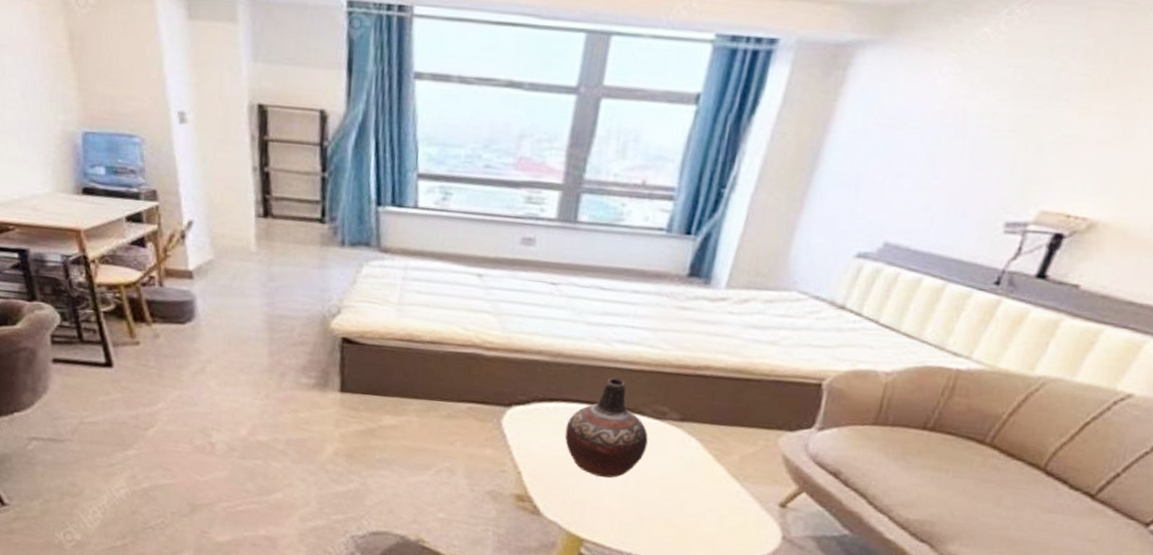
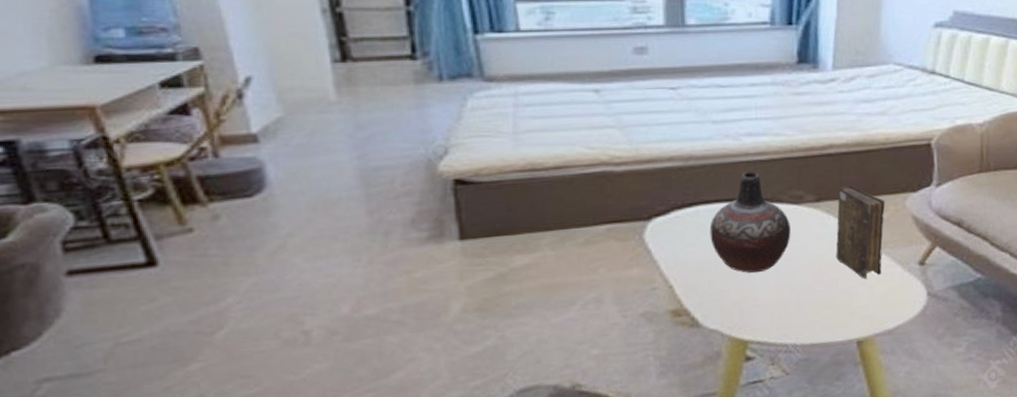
book: none [689,411,756,508] -> present [836,186,886,279]

